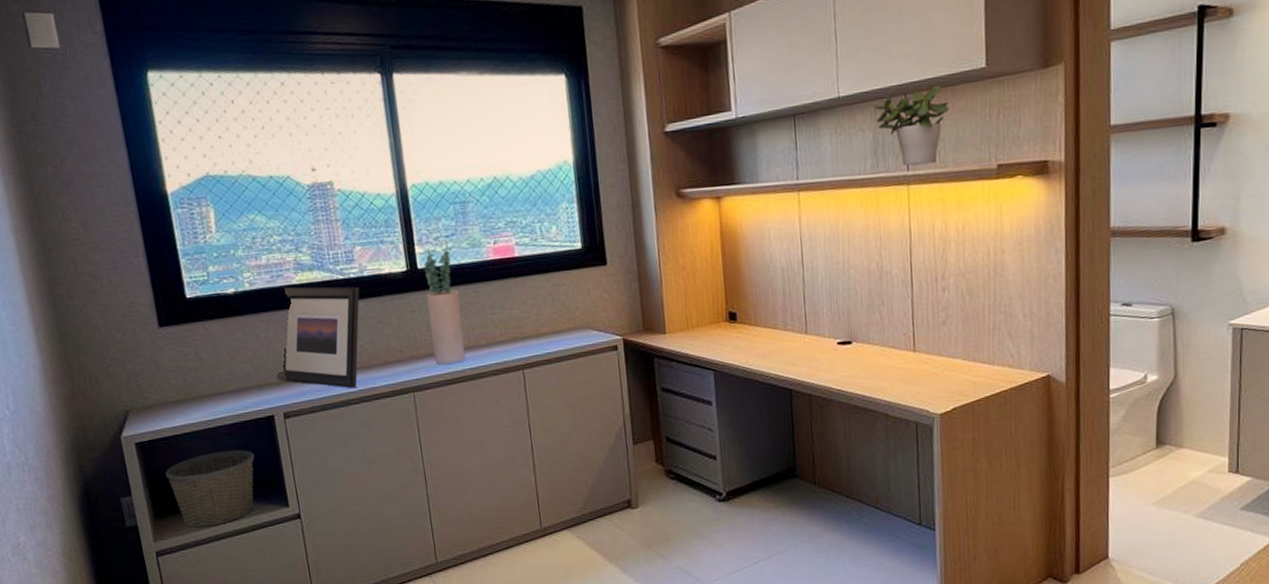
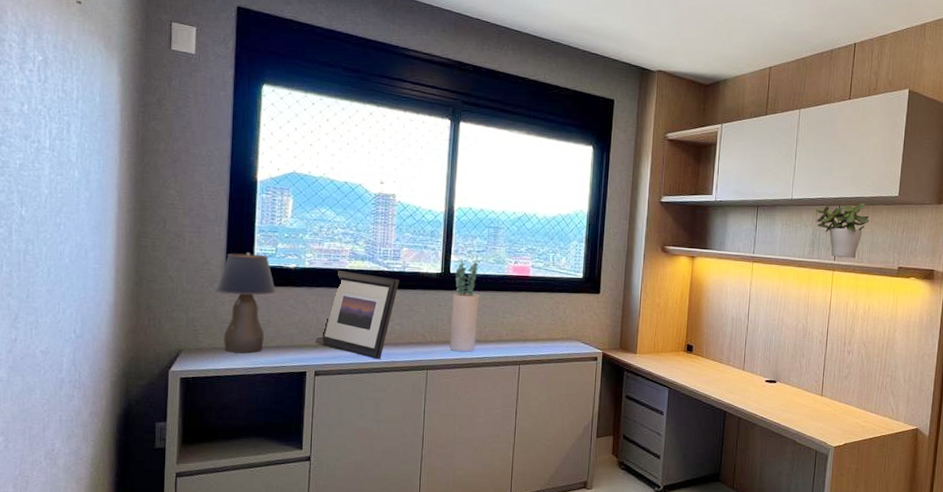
table lamp: none [149,283,220,406] -> present [214,252,277,354]
basket: present [165,449,255,528] -> none [200,395,282,457]

